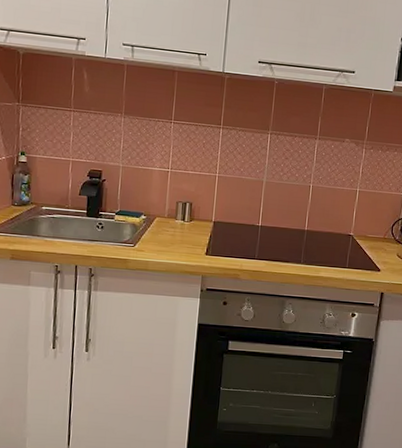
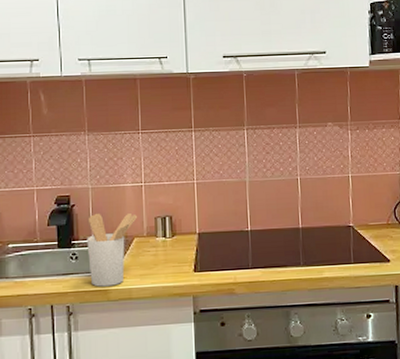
utensil holder: none [112,190,162,257] -> present [86,213,138,287]

